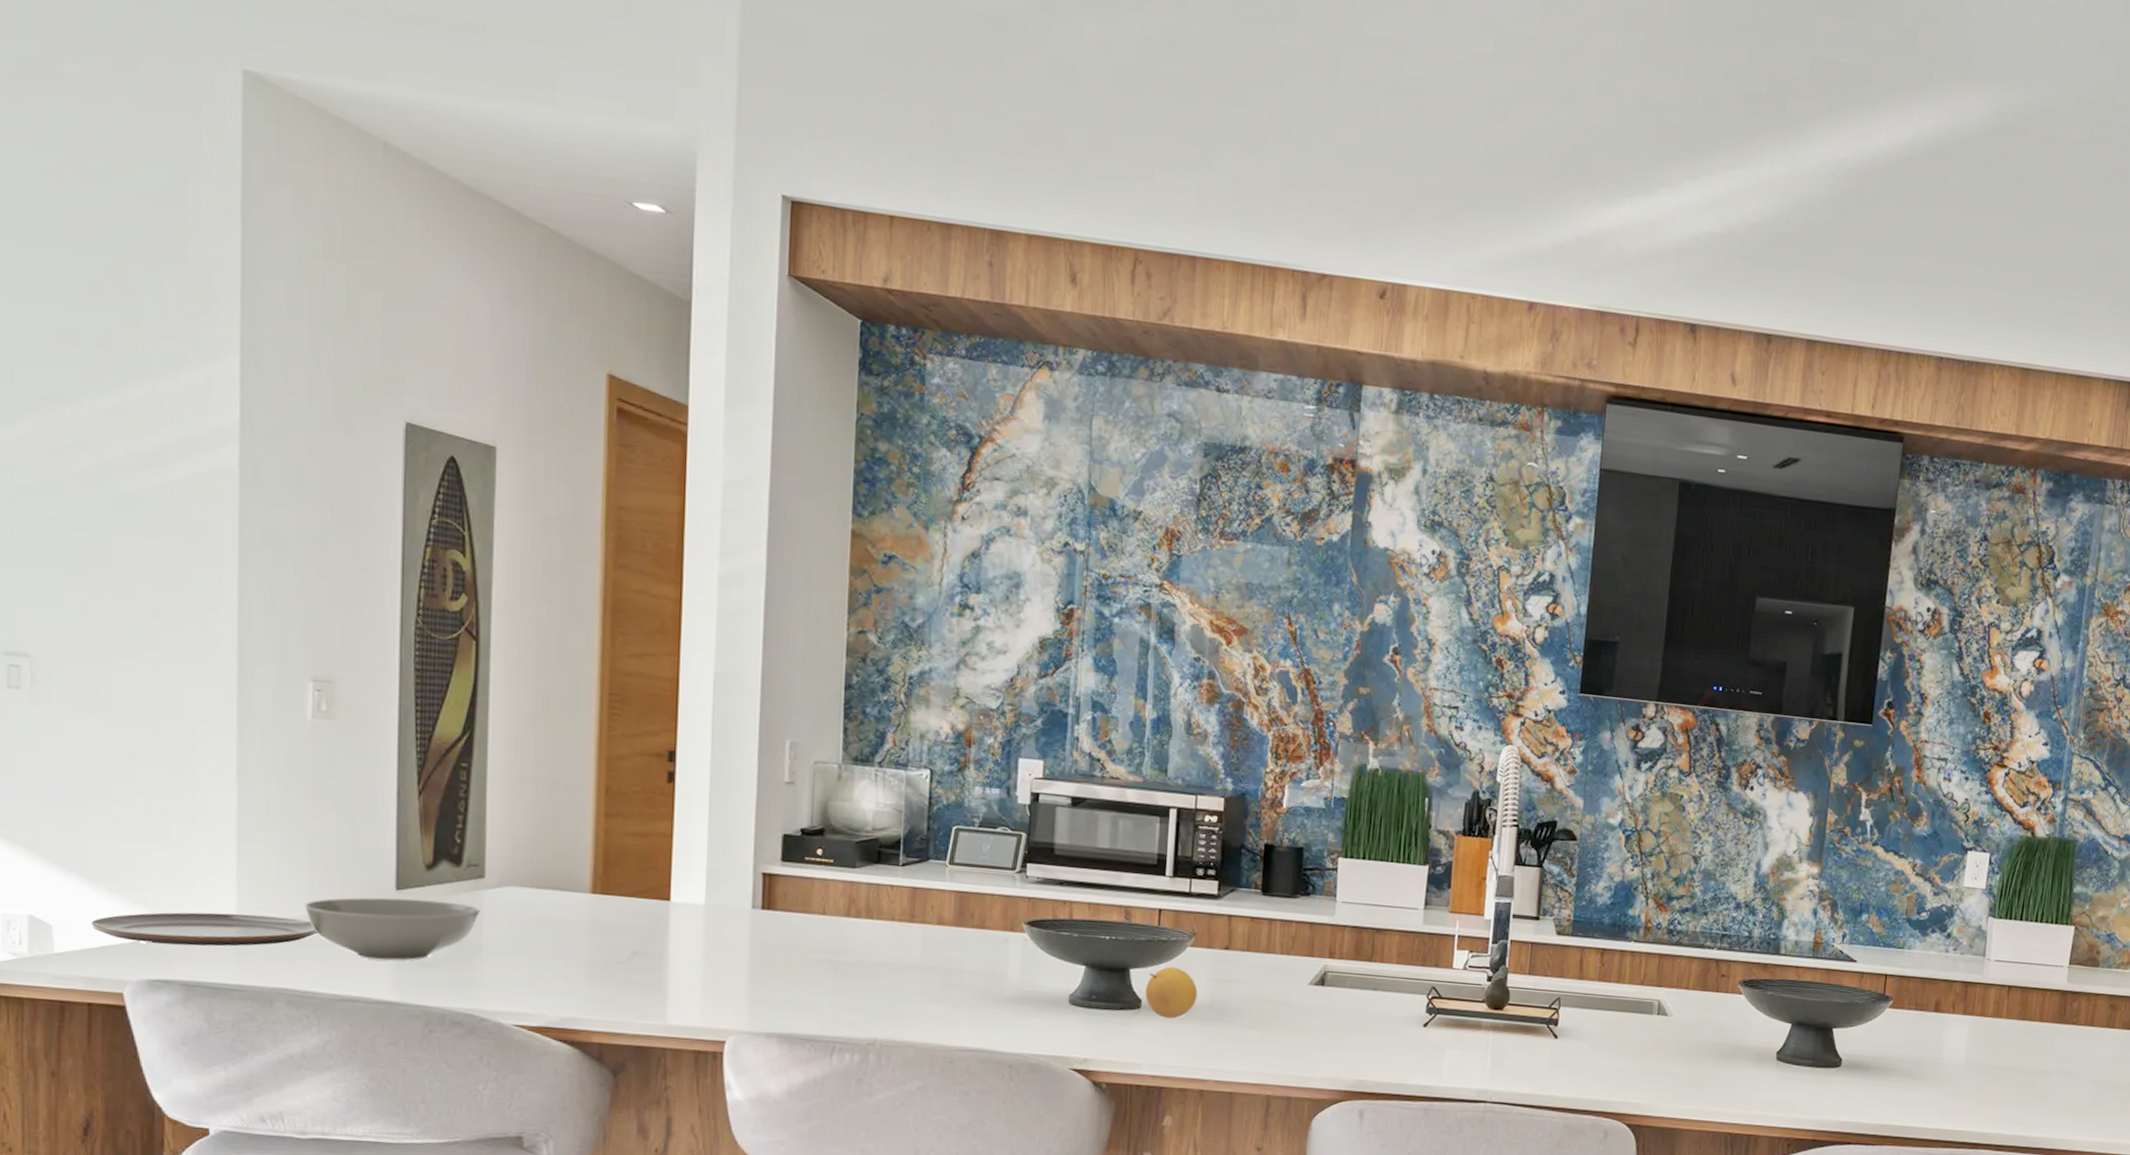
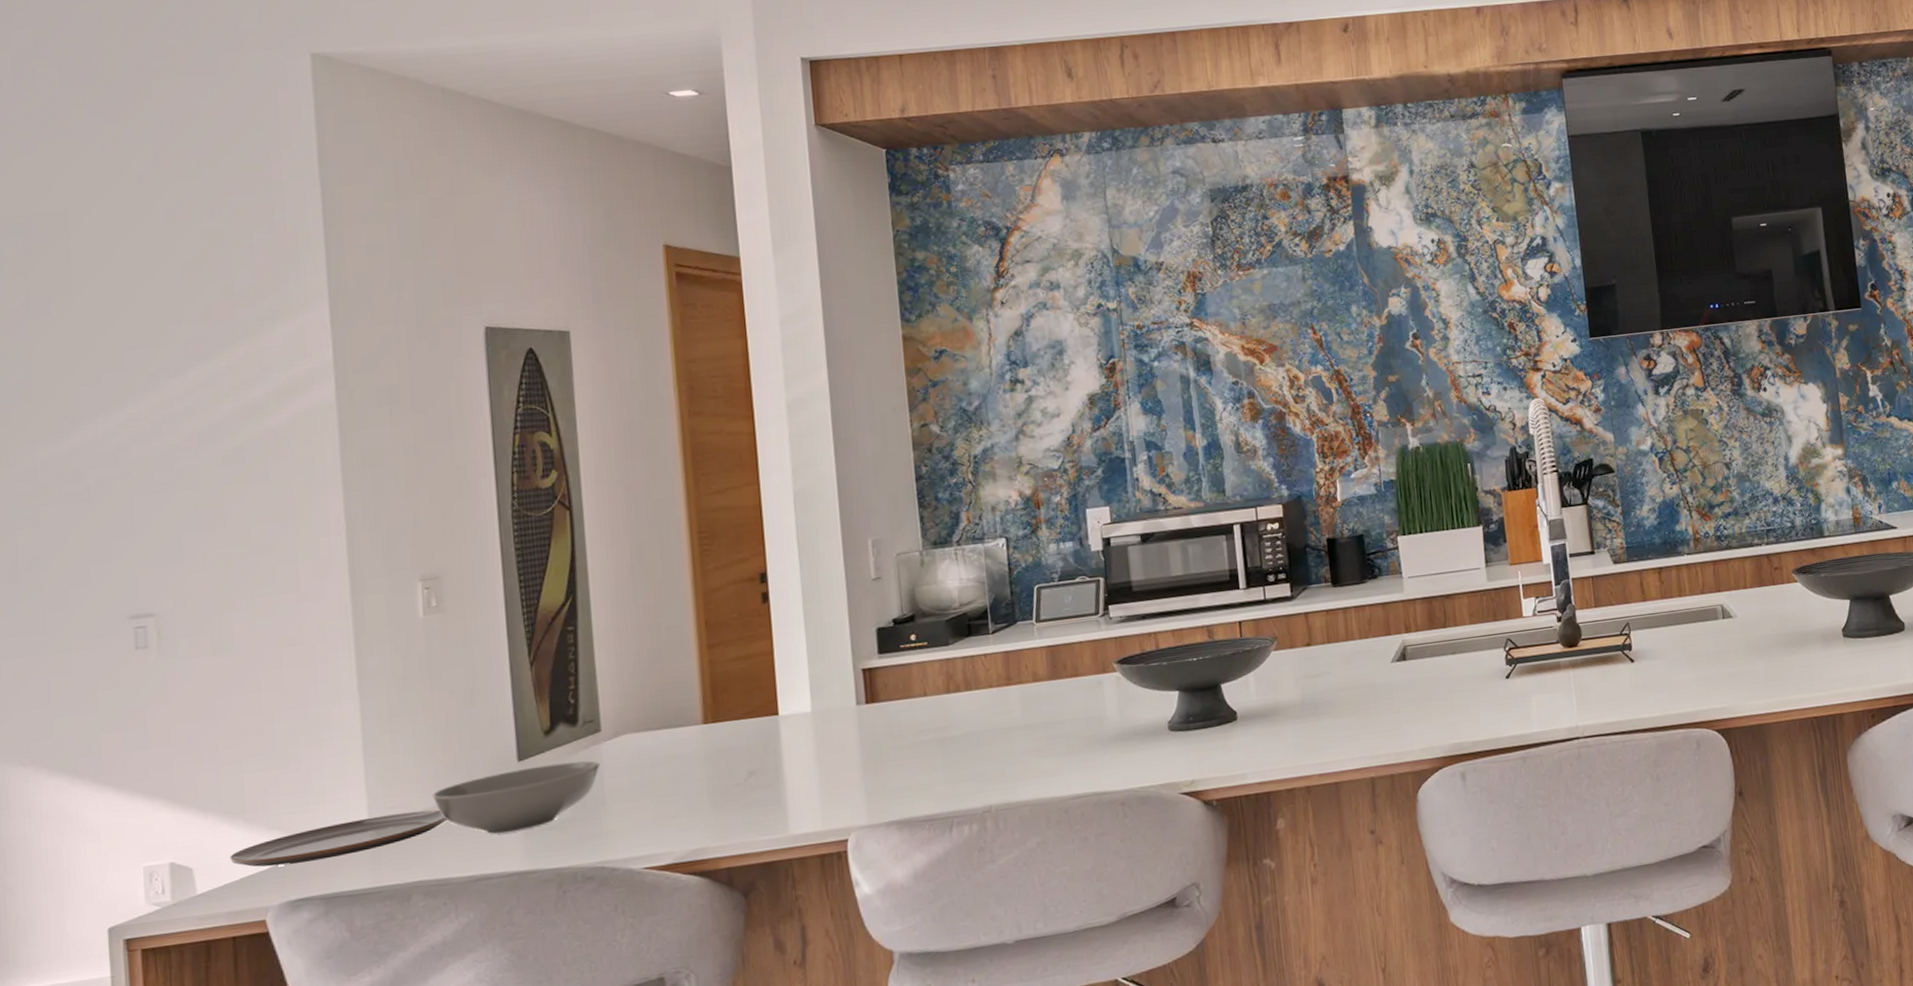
fruit: present [1145,966,1198,1019] -> none [1238,673,1289,725]

